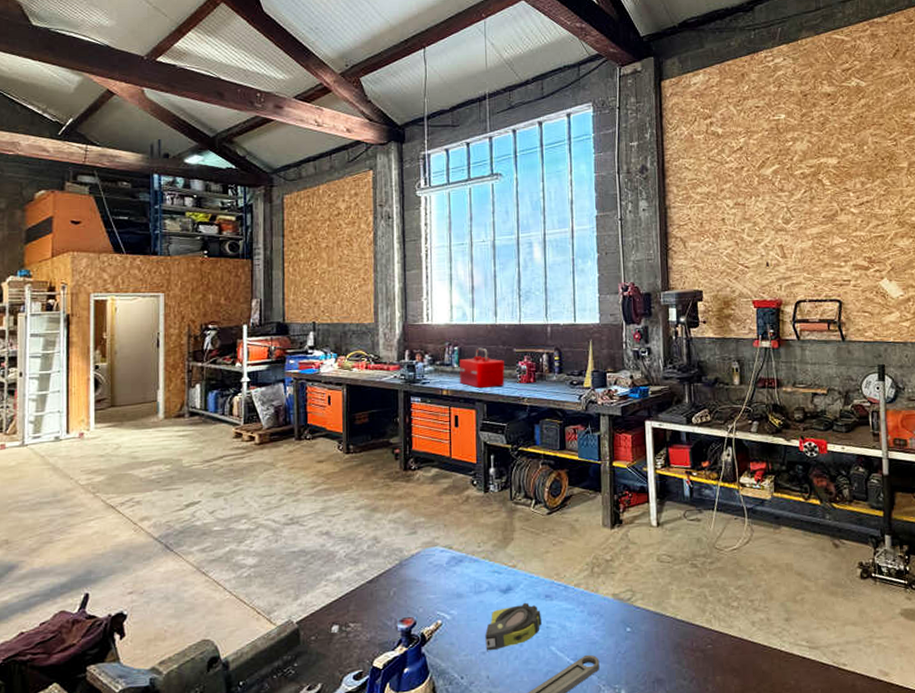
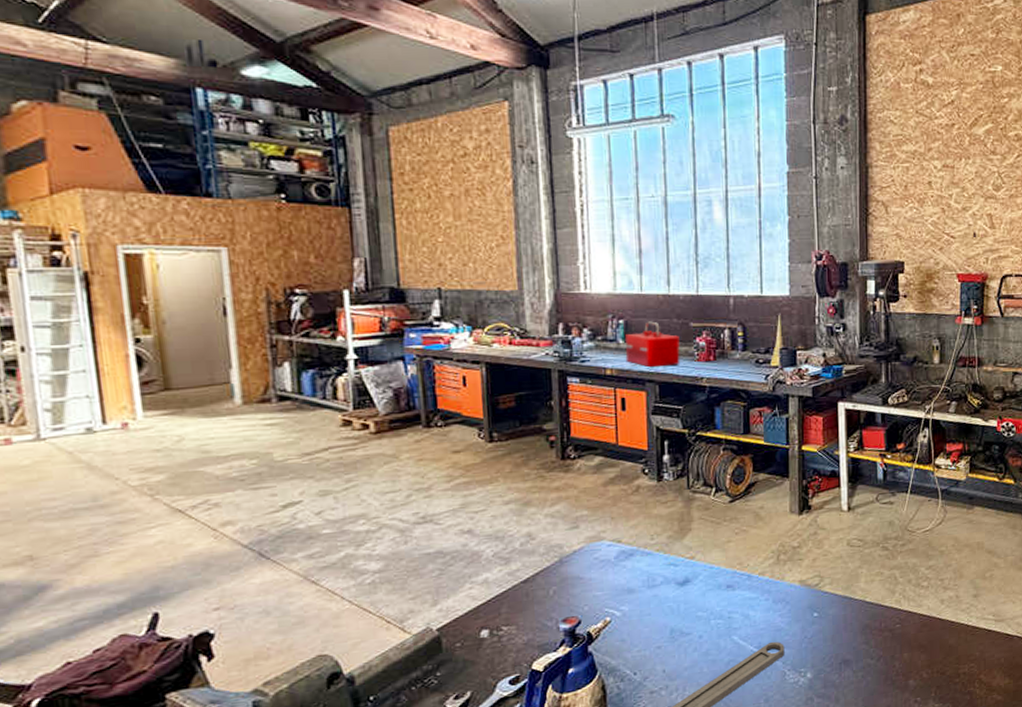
tape measure: present [485,602,541,651] -> none [660,593,723,645]

